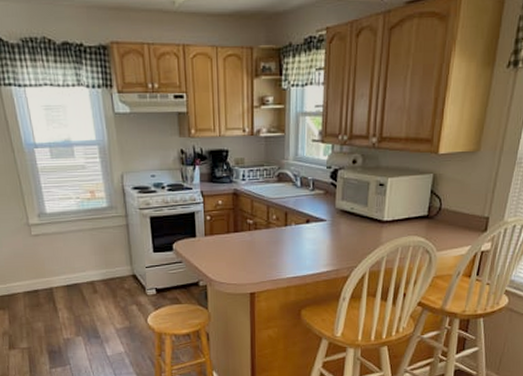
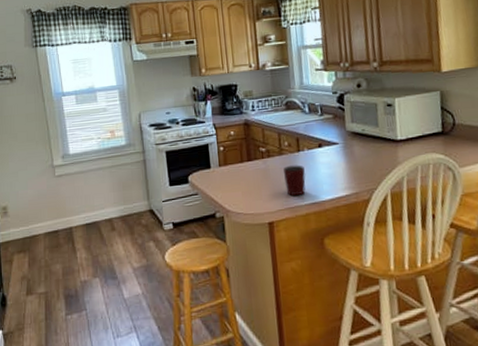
mug: none [269,239,290,270] -> present [284,165,306,196]

